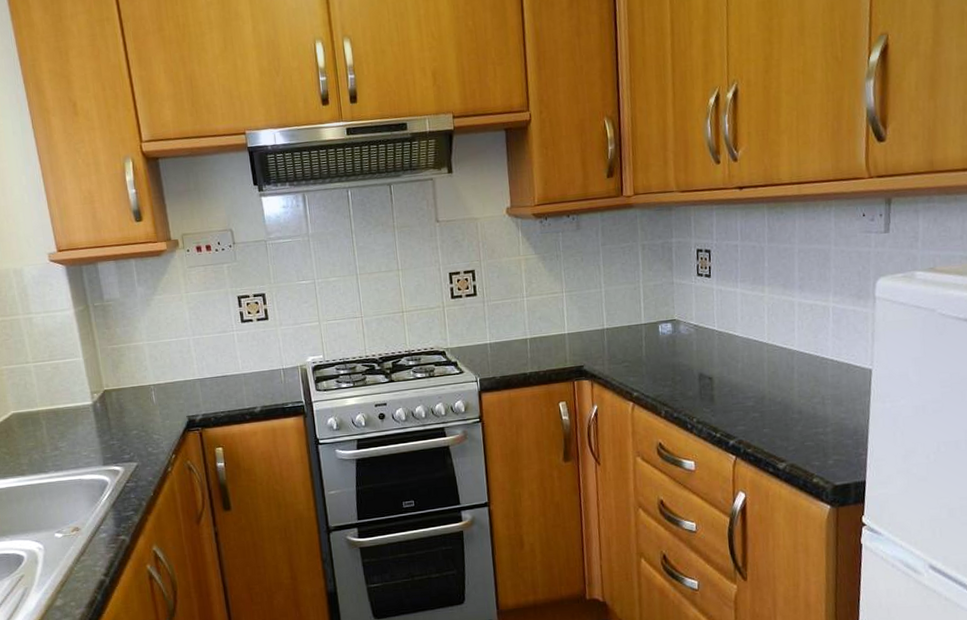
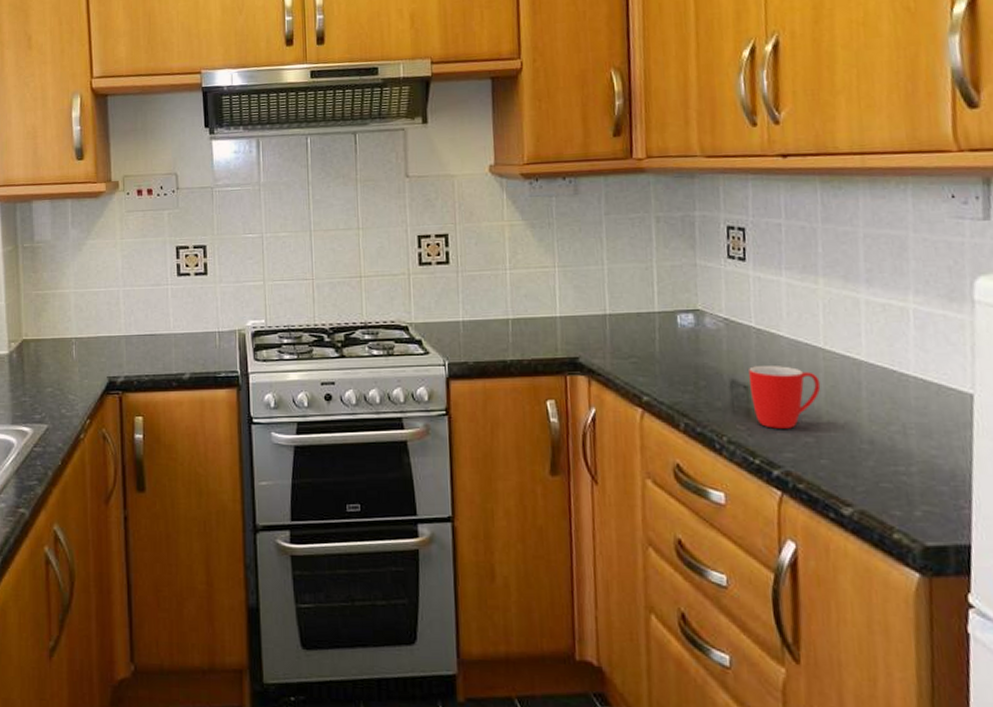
mug: none [713,359,765,409] -> present [749,366,821,429]

